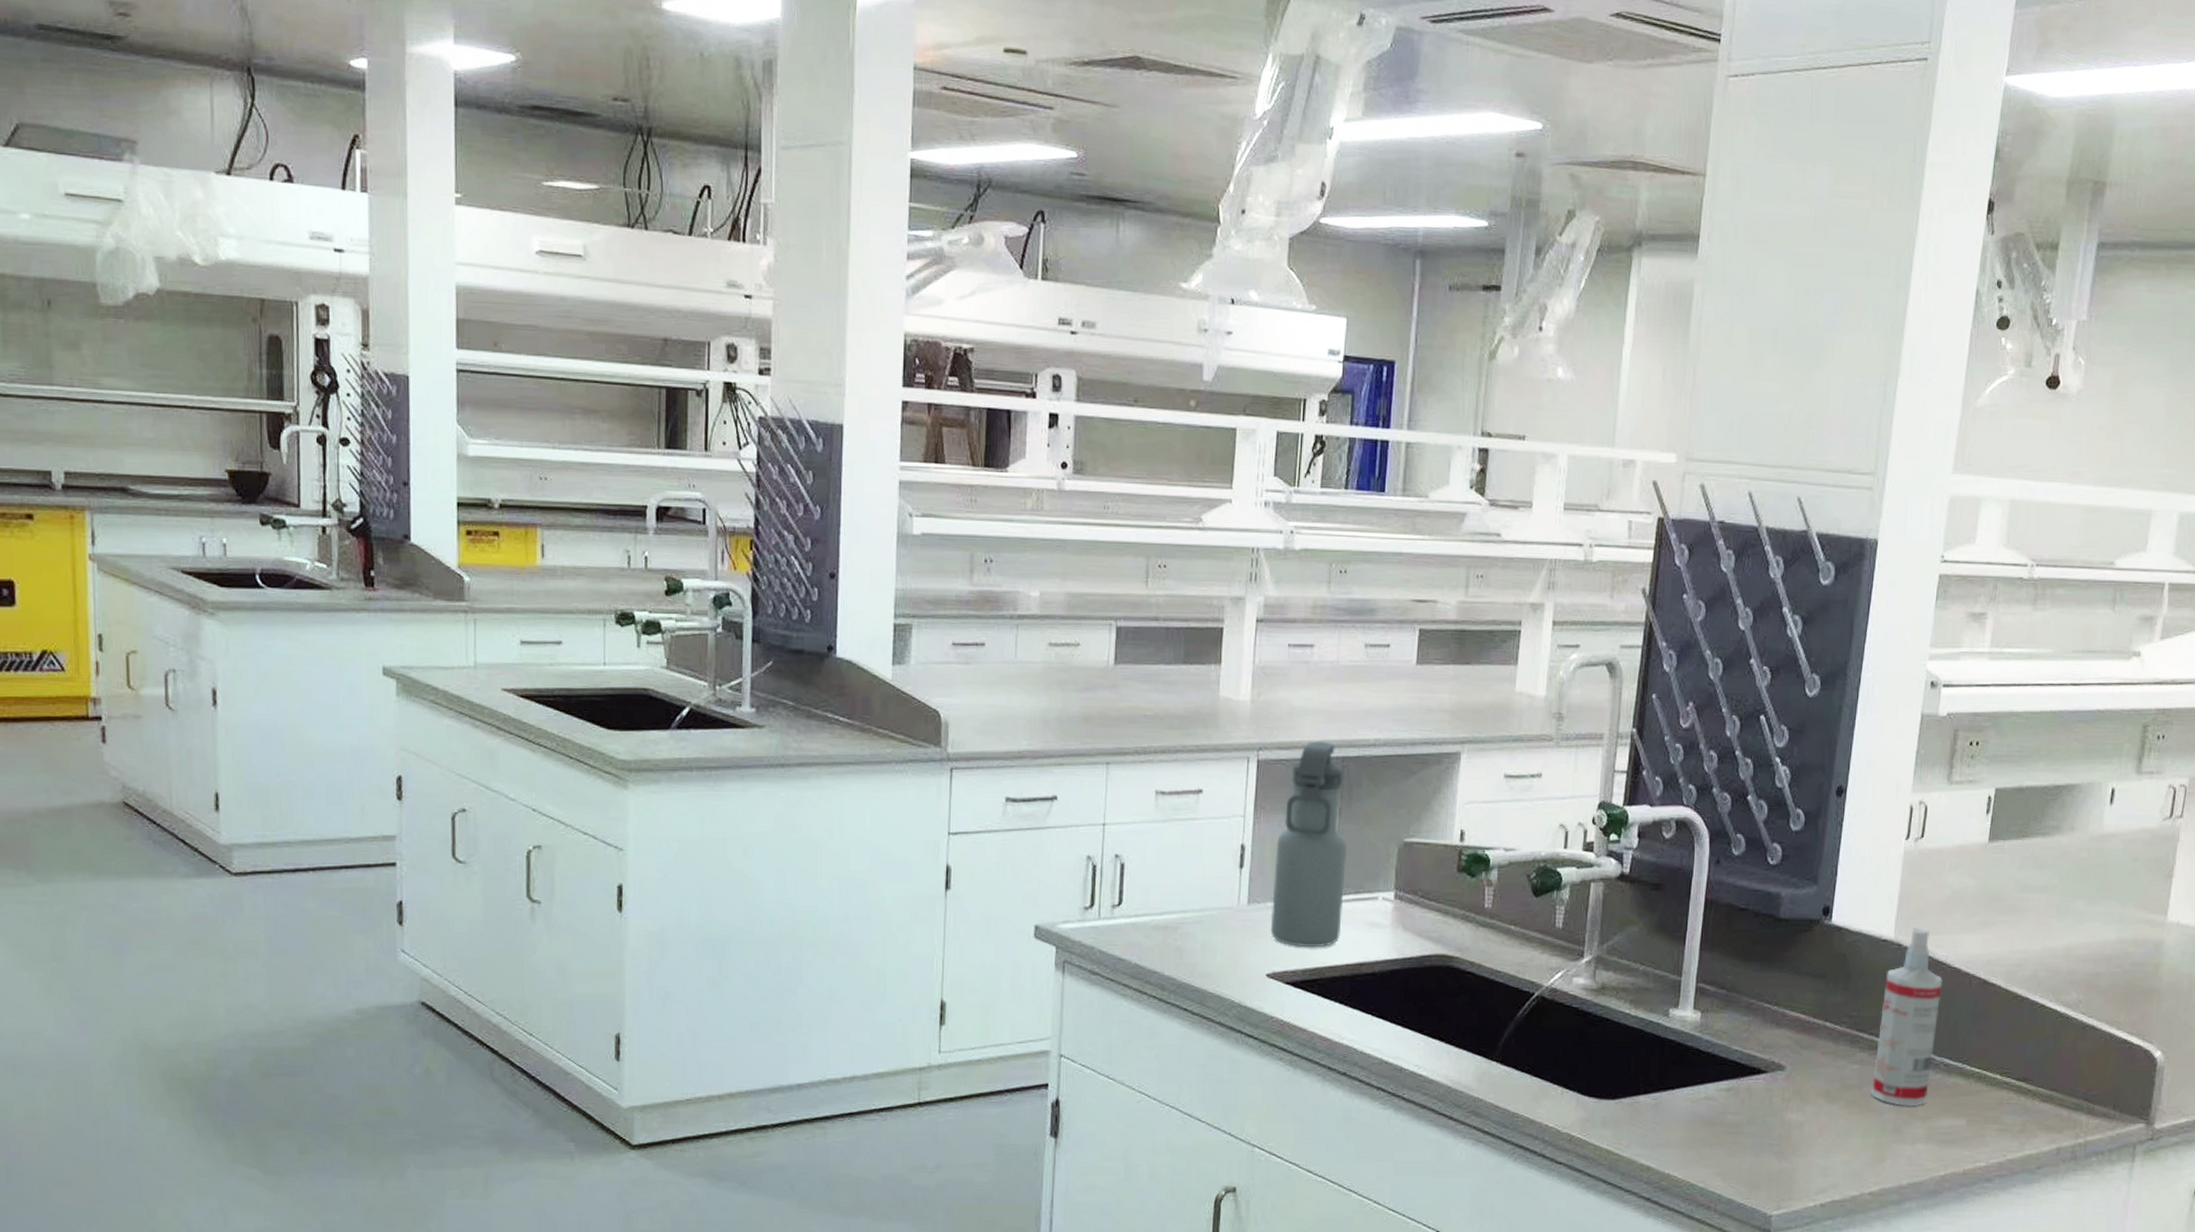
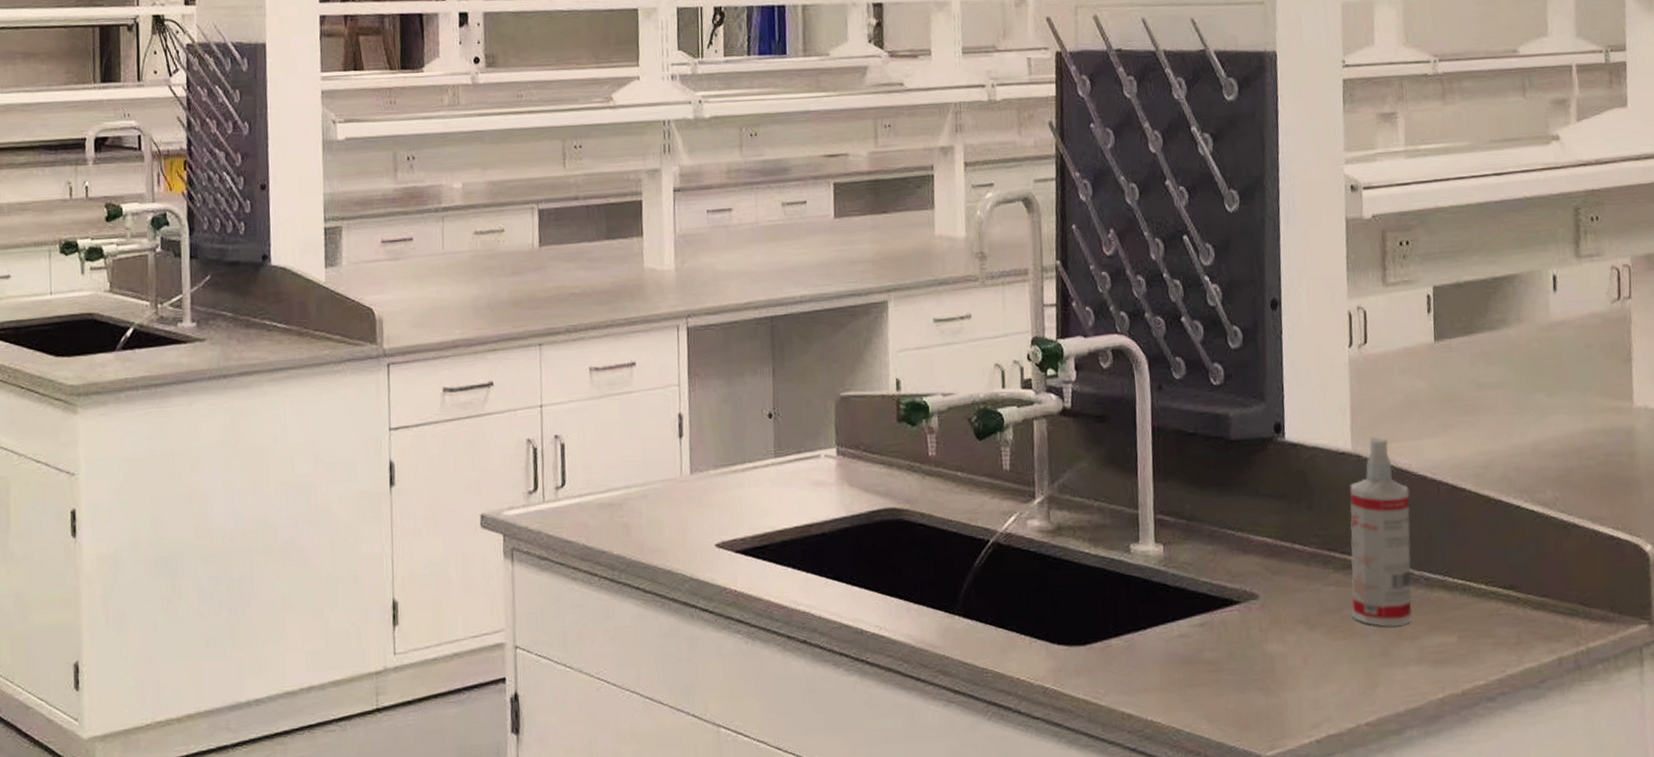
water bottle: present [1270,741,1346,947] -> none [713,303,787,513]

